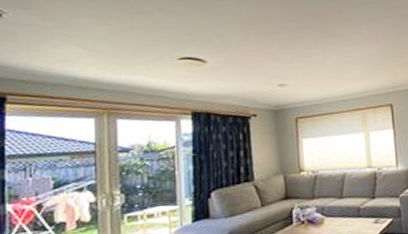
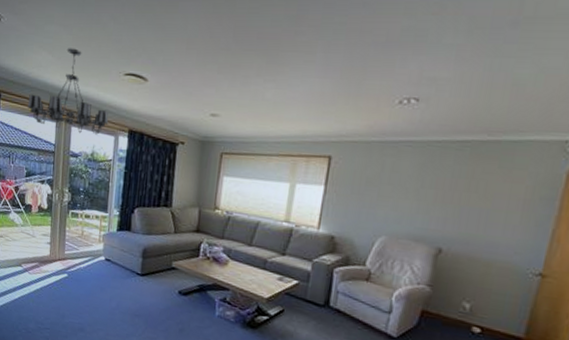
chandelier: none [50,38,166,125] -> present [27,48,109,135]

